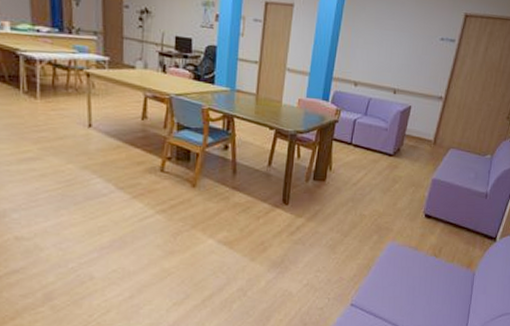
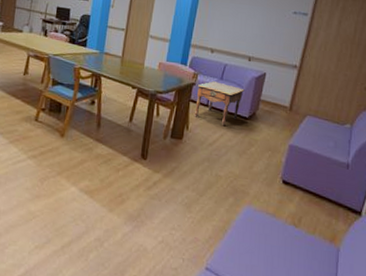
side table: none [338,117,389,163] -> present [195,81,245,125]

